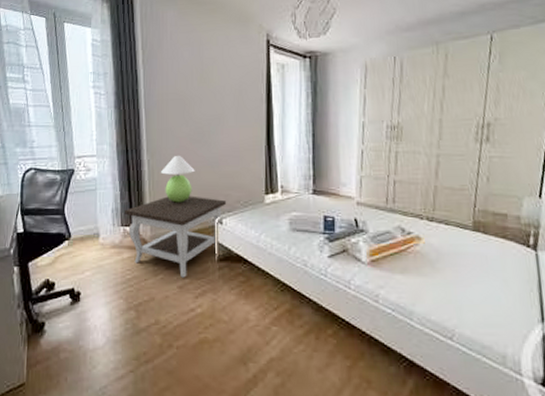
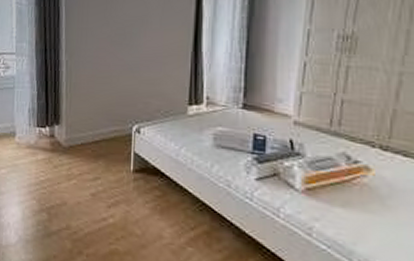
side table: present [125,196,227,278] -> none [41,99,146,186]
table lamp: present [160,155,195,203] -> none [78,57,114,107]

